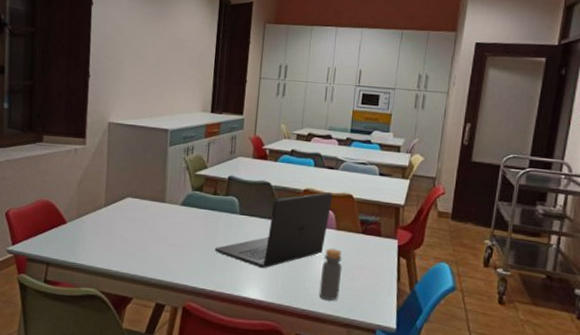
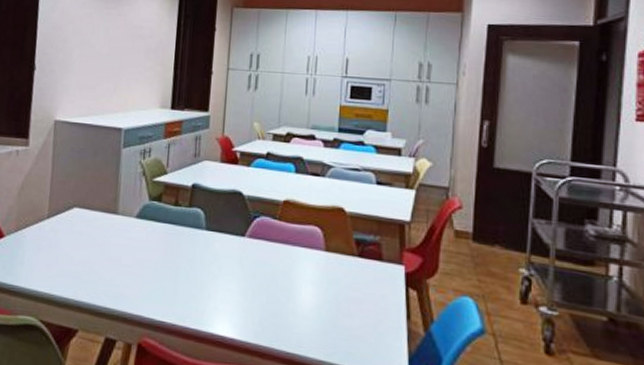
laptop: present [214,192,333,269] -> none [176,203,320,298]
bottle: present [319,248,343,301] -> none [306,274,335,343]

